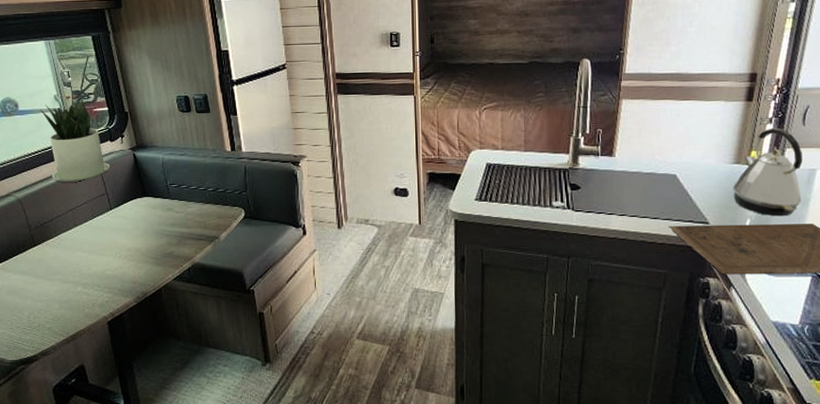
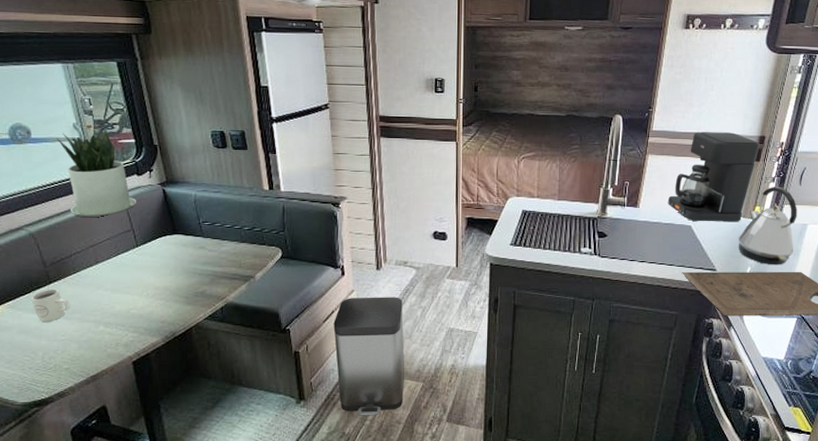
mug: none [19,251,52,283] -> present [32,289,70,322]
pedal bin: none [296,256,370,380] -> present [333,297,405,416]
coffee maker: none [647,71,752,170] -> present [667,132,760,222]

